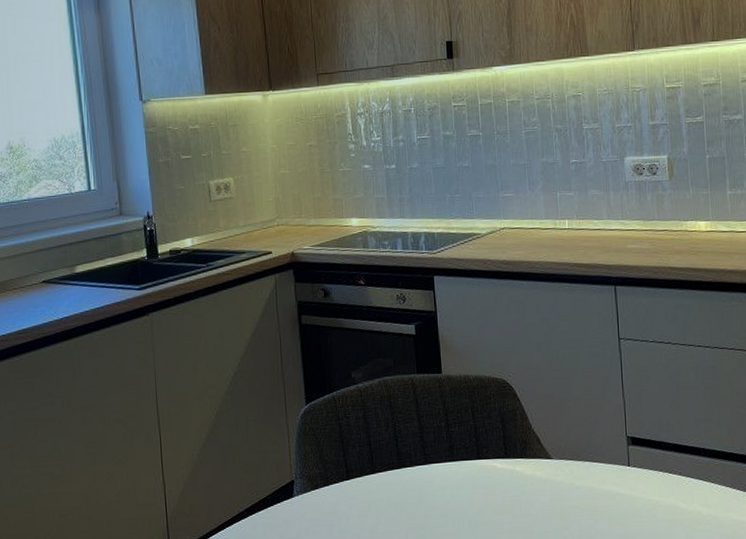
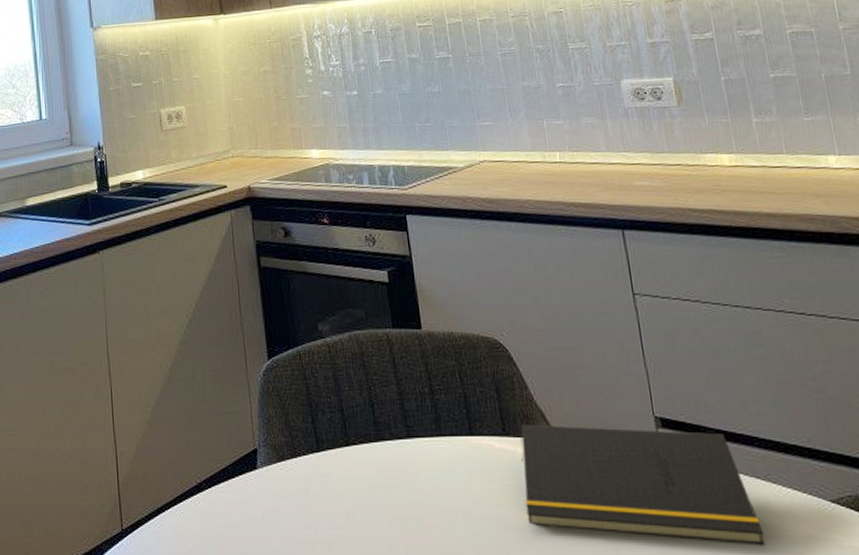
notepad: none [517,447,701,531] -> present [520,424,766,546]

